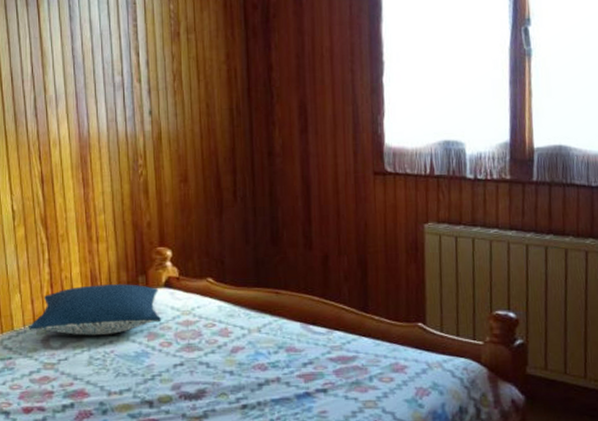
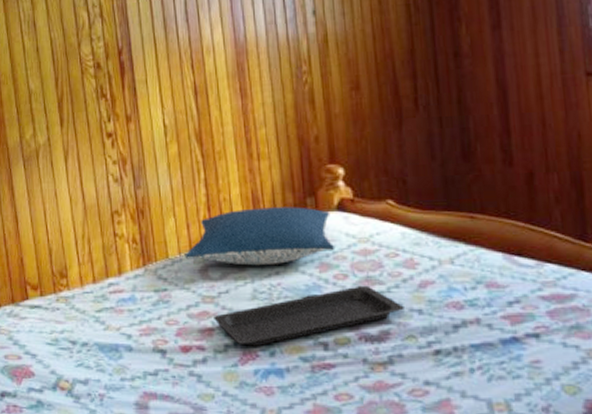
serving tray: none [52,351,218,407] -> present [212,285,404,347]

